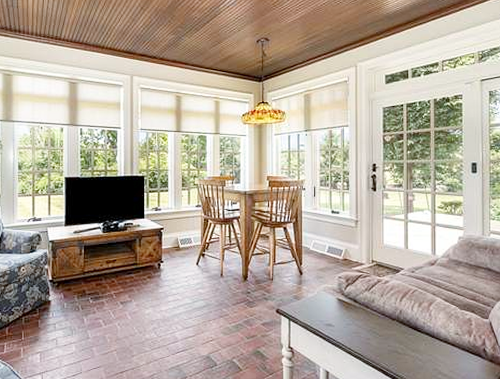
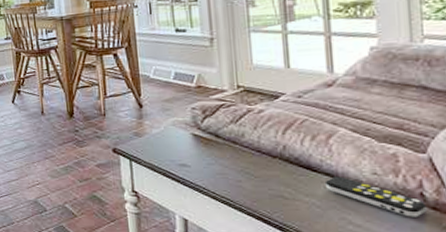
remote control: none [425,336,487,368] -> present [324,176,428,217]

